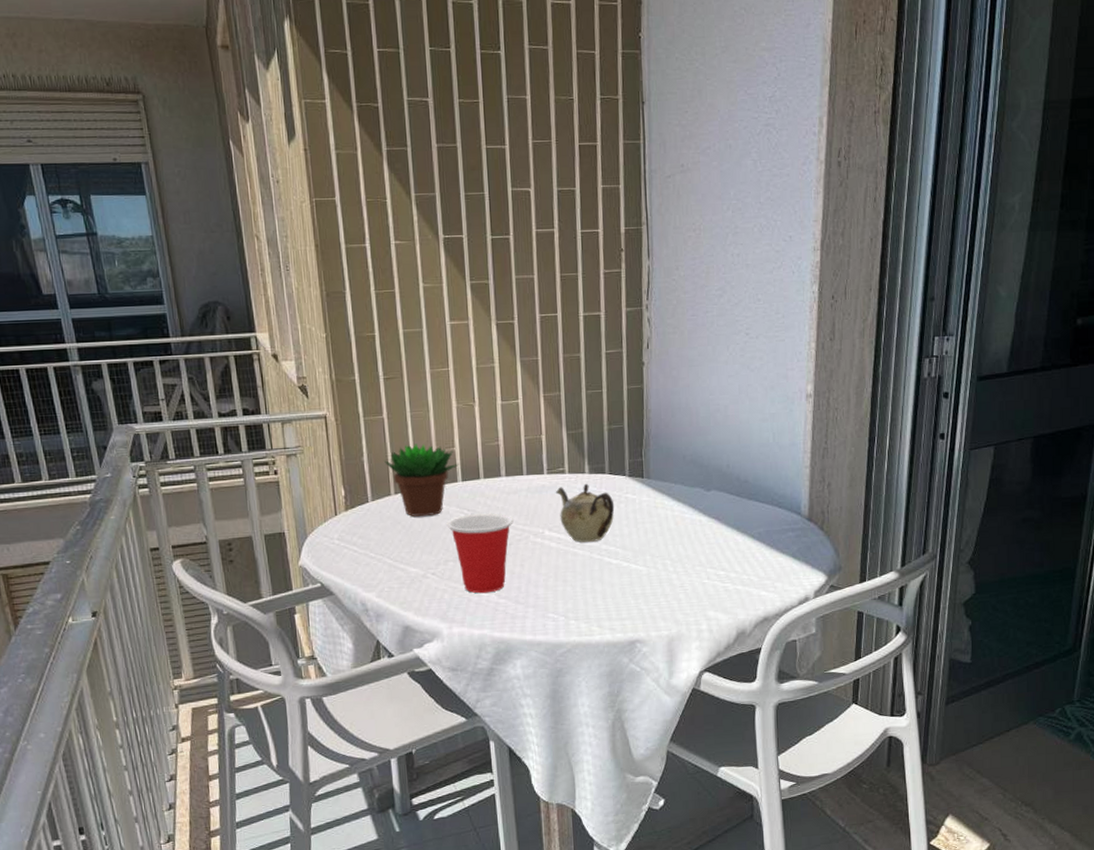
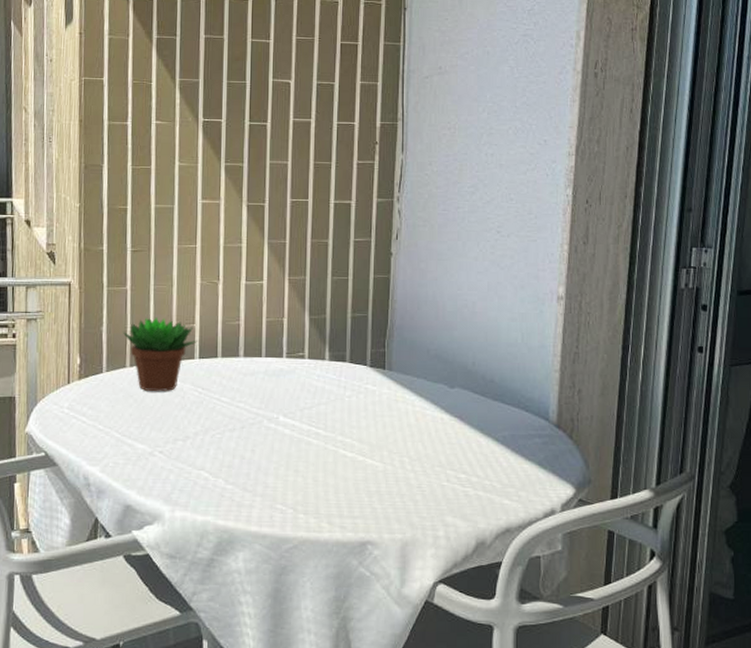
cup: present [446,513,514,594] -> none [179,393,248,477]
teapot: present [555,483,615,542] -> none [293,370,353,432]

